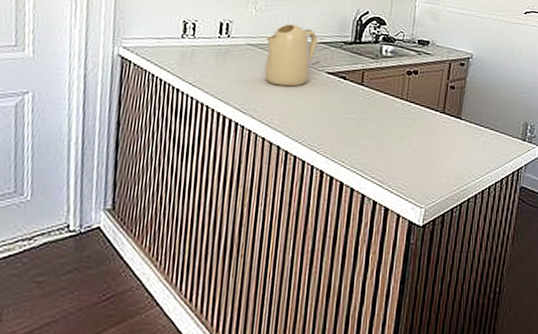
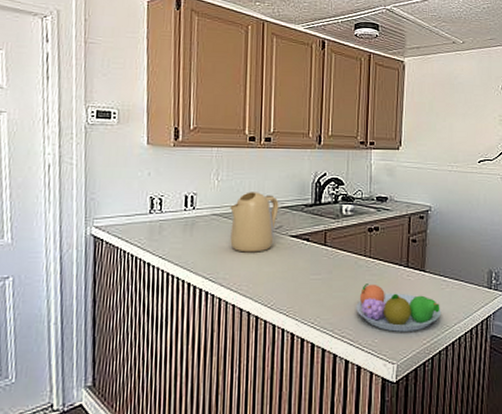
fruit bowl: none [388,127,474,177] -> present [356,283,442,332]

